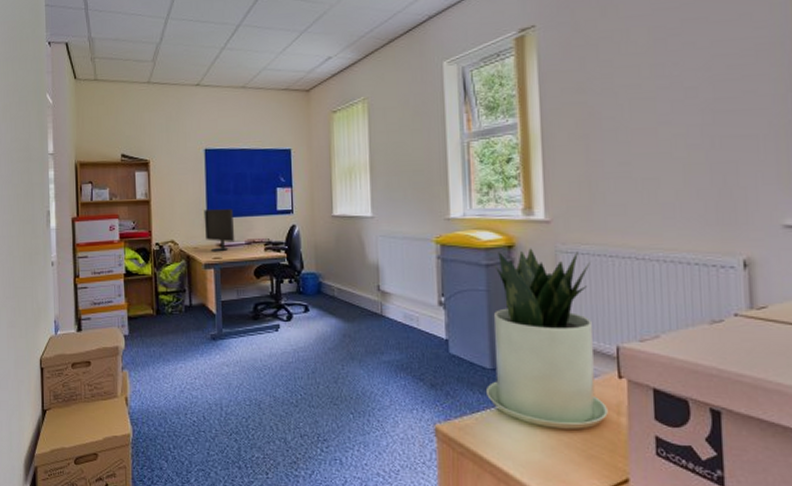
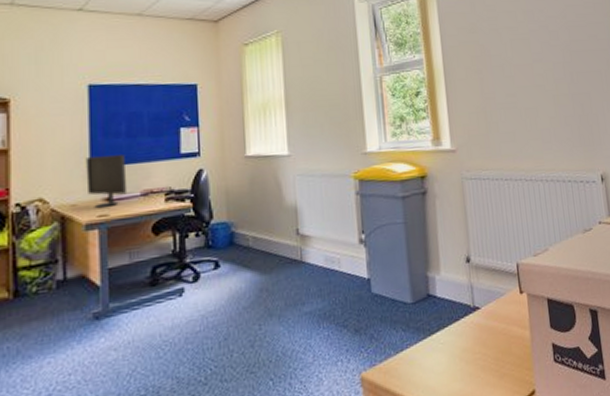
planter: present [485,248,608,429] -> none [407,177,514,354]

